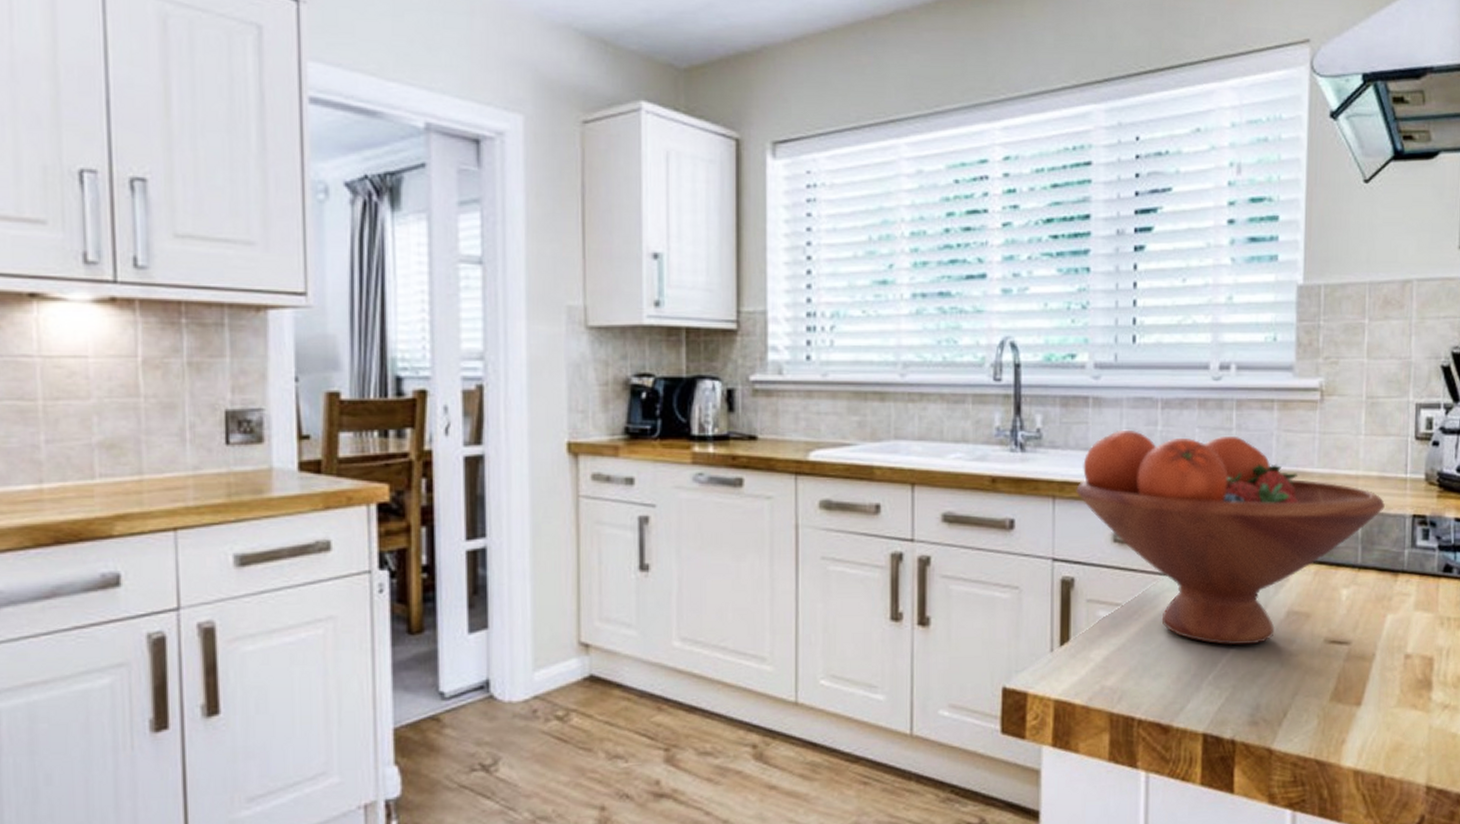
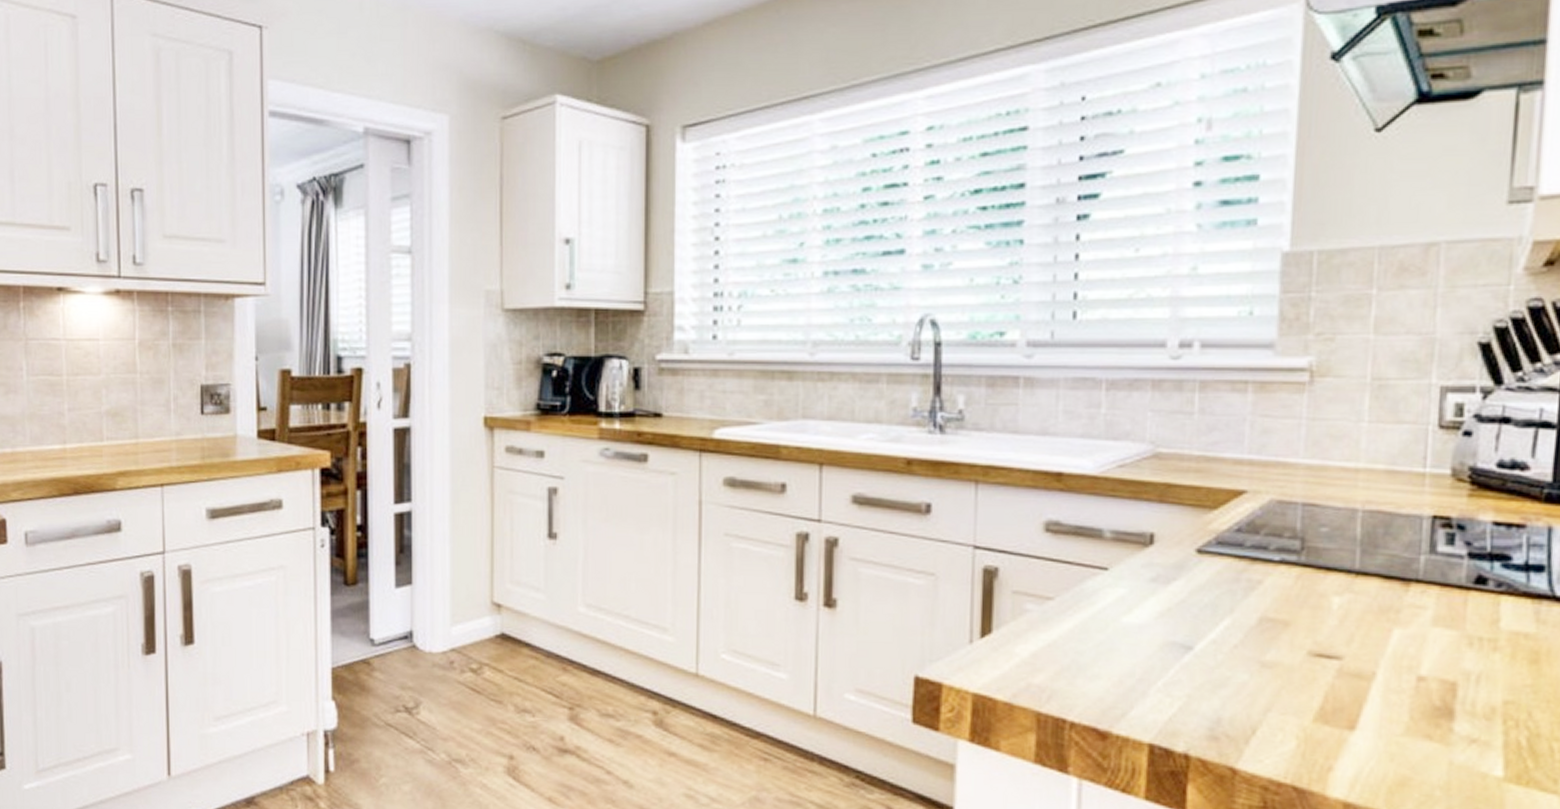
fruit bowl: present [1076,429,1385,646] -> none [1002,412,1394,652]

